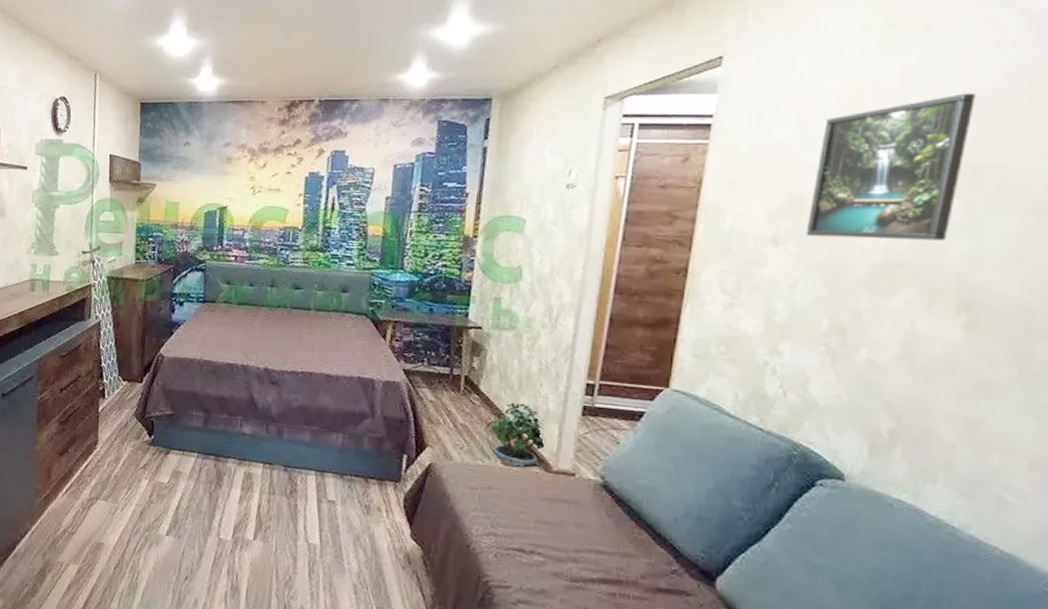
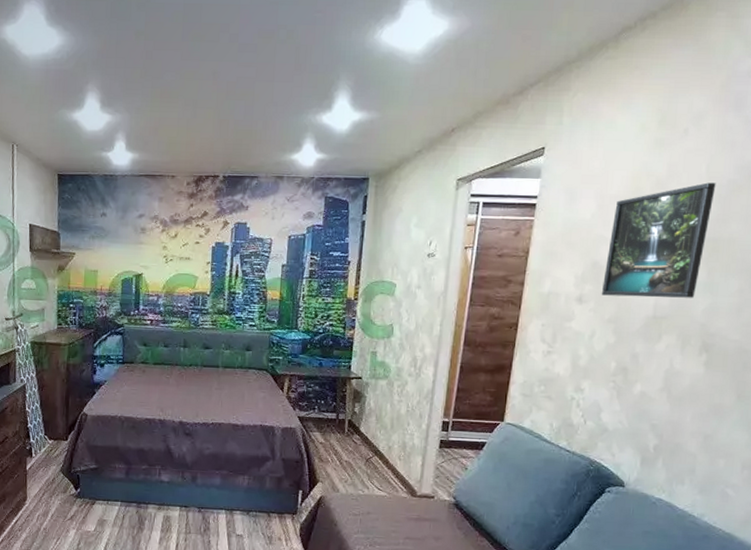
potted plant: present [489,402,546,467] -> none [368,440,412,495]

